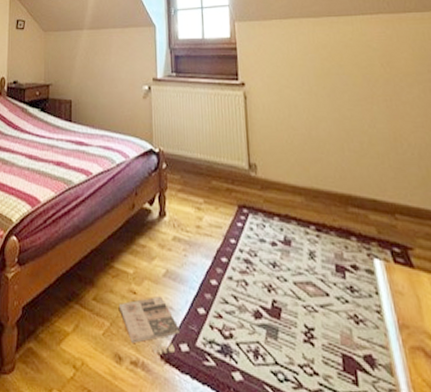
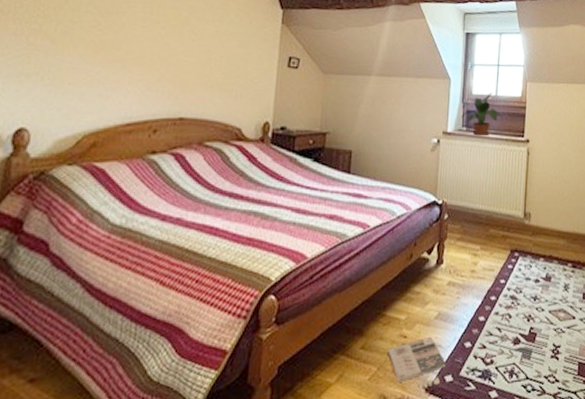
potted plant: none [170,36,211,81] -> present [461,93,502,136]

